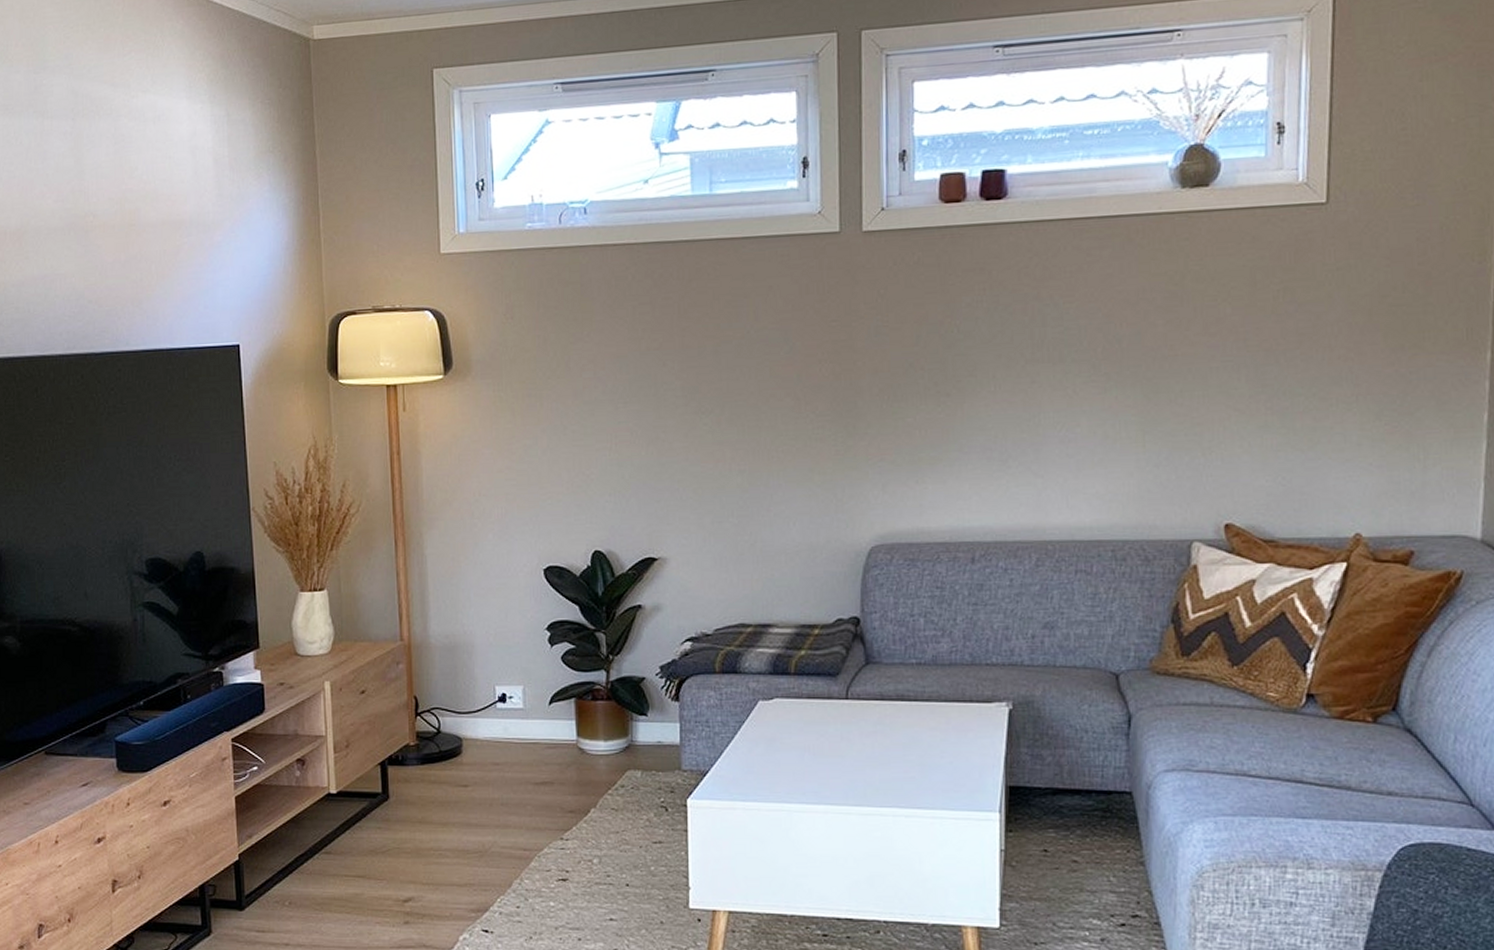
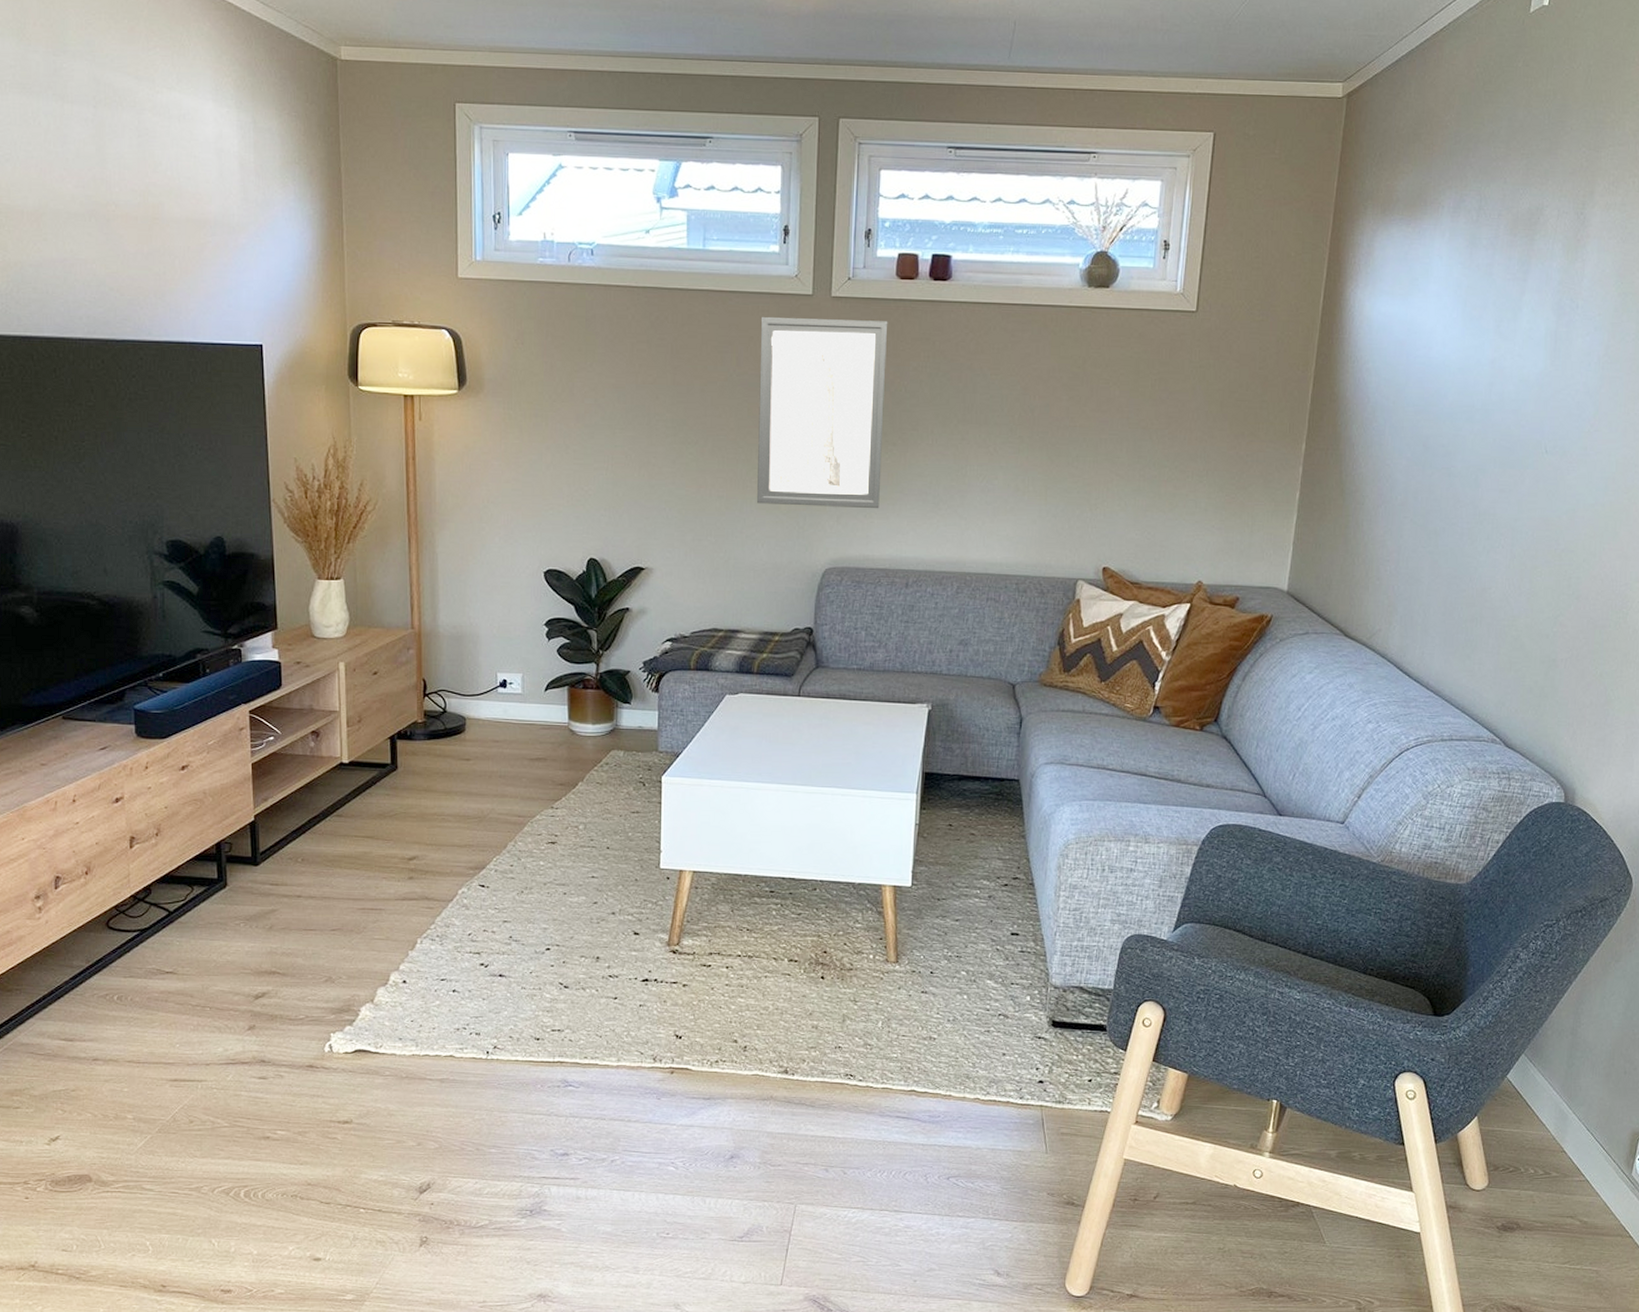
wall art: none [781,253,934,476] -> present [757,317,887,508]

